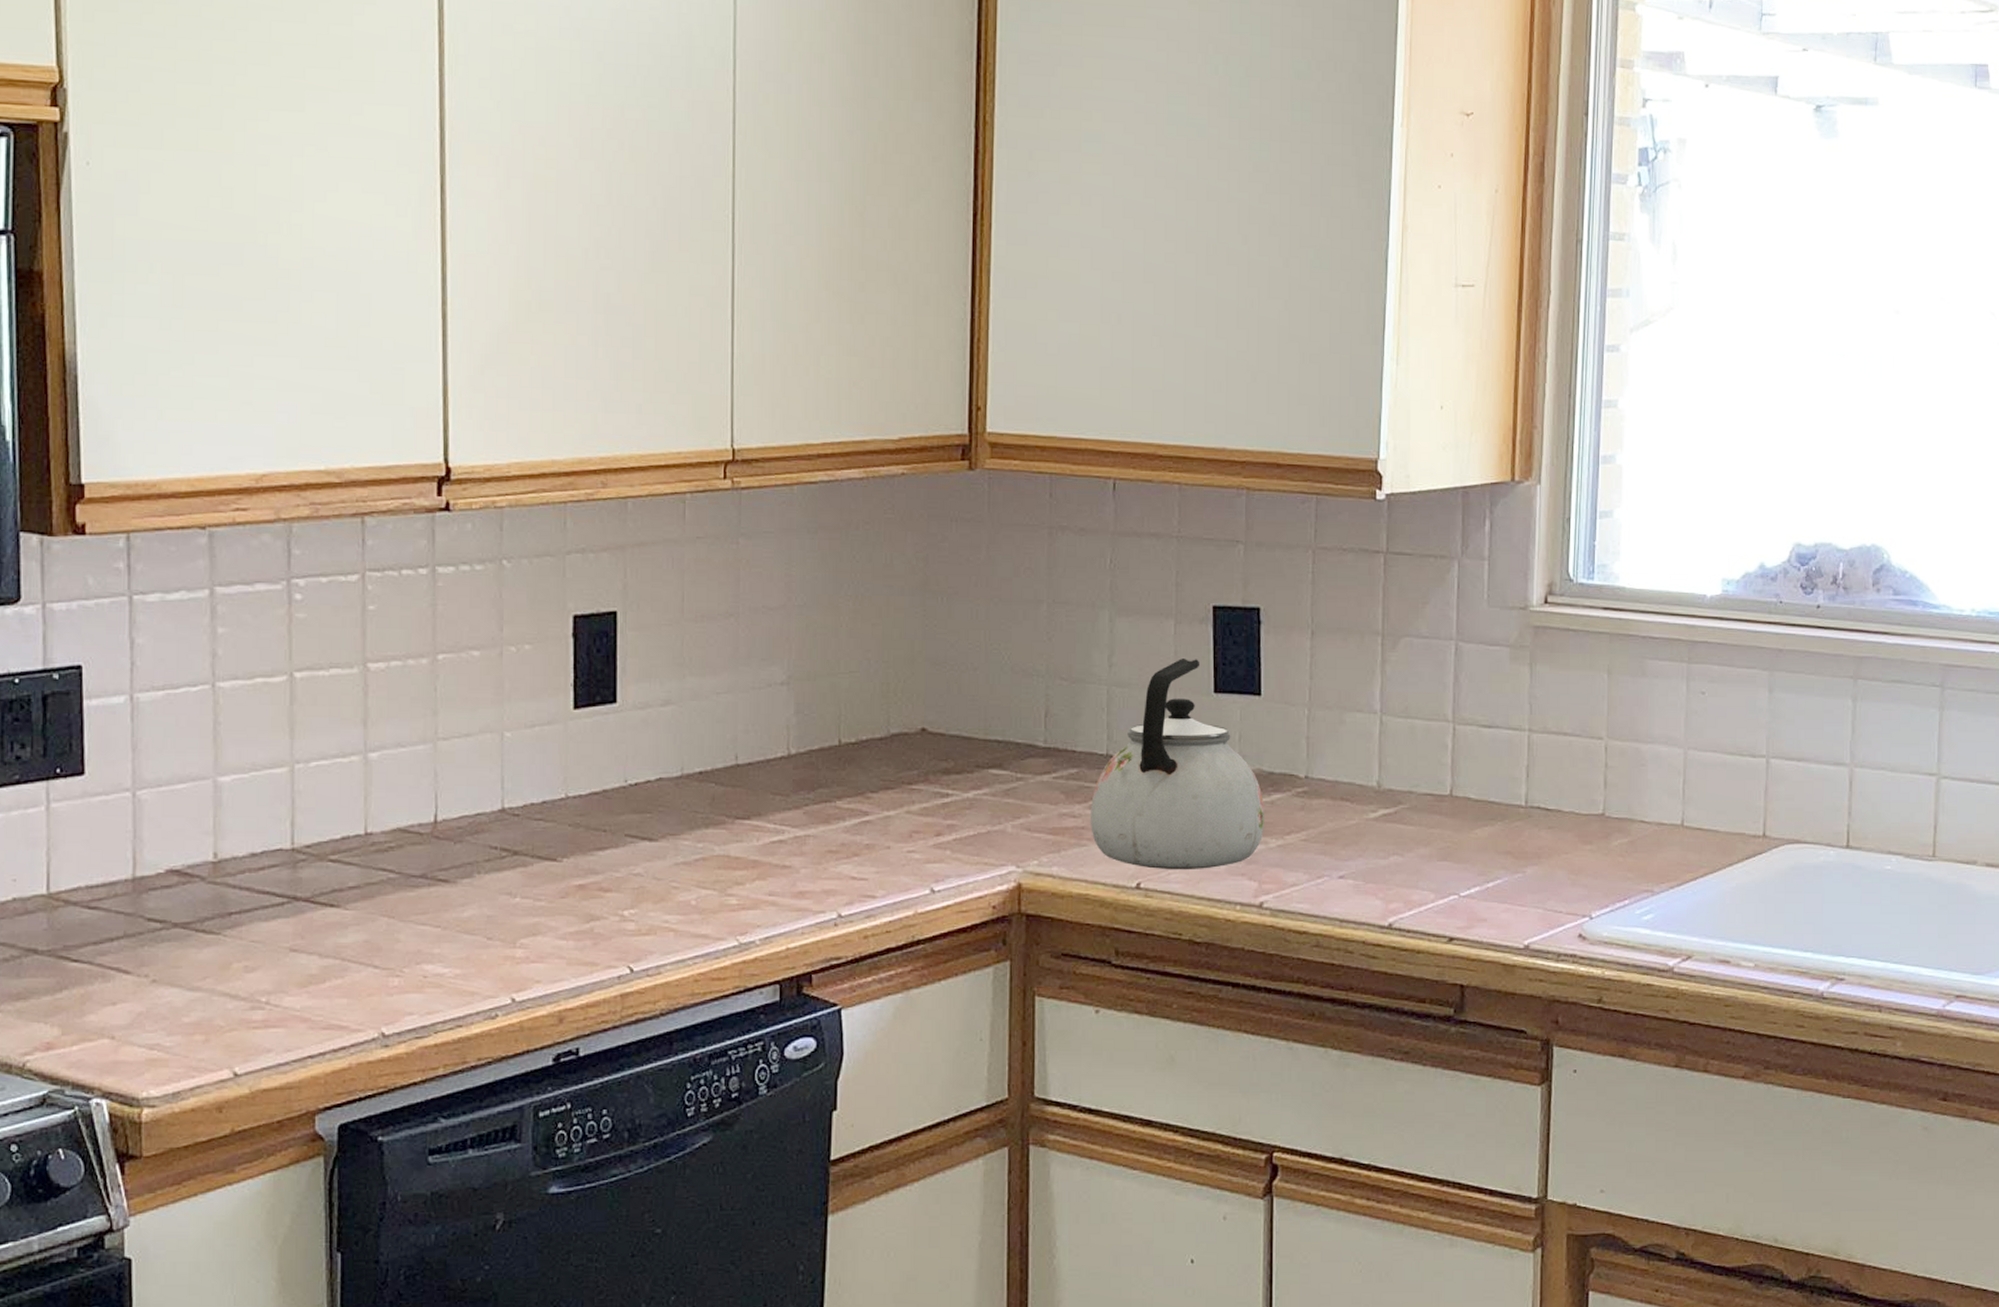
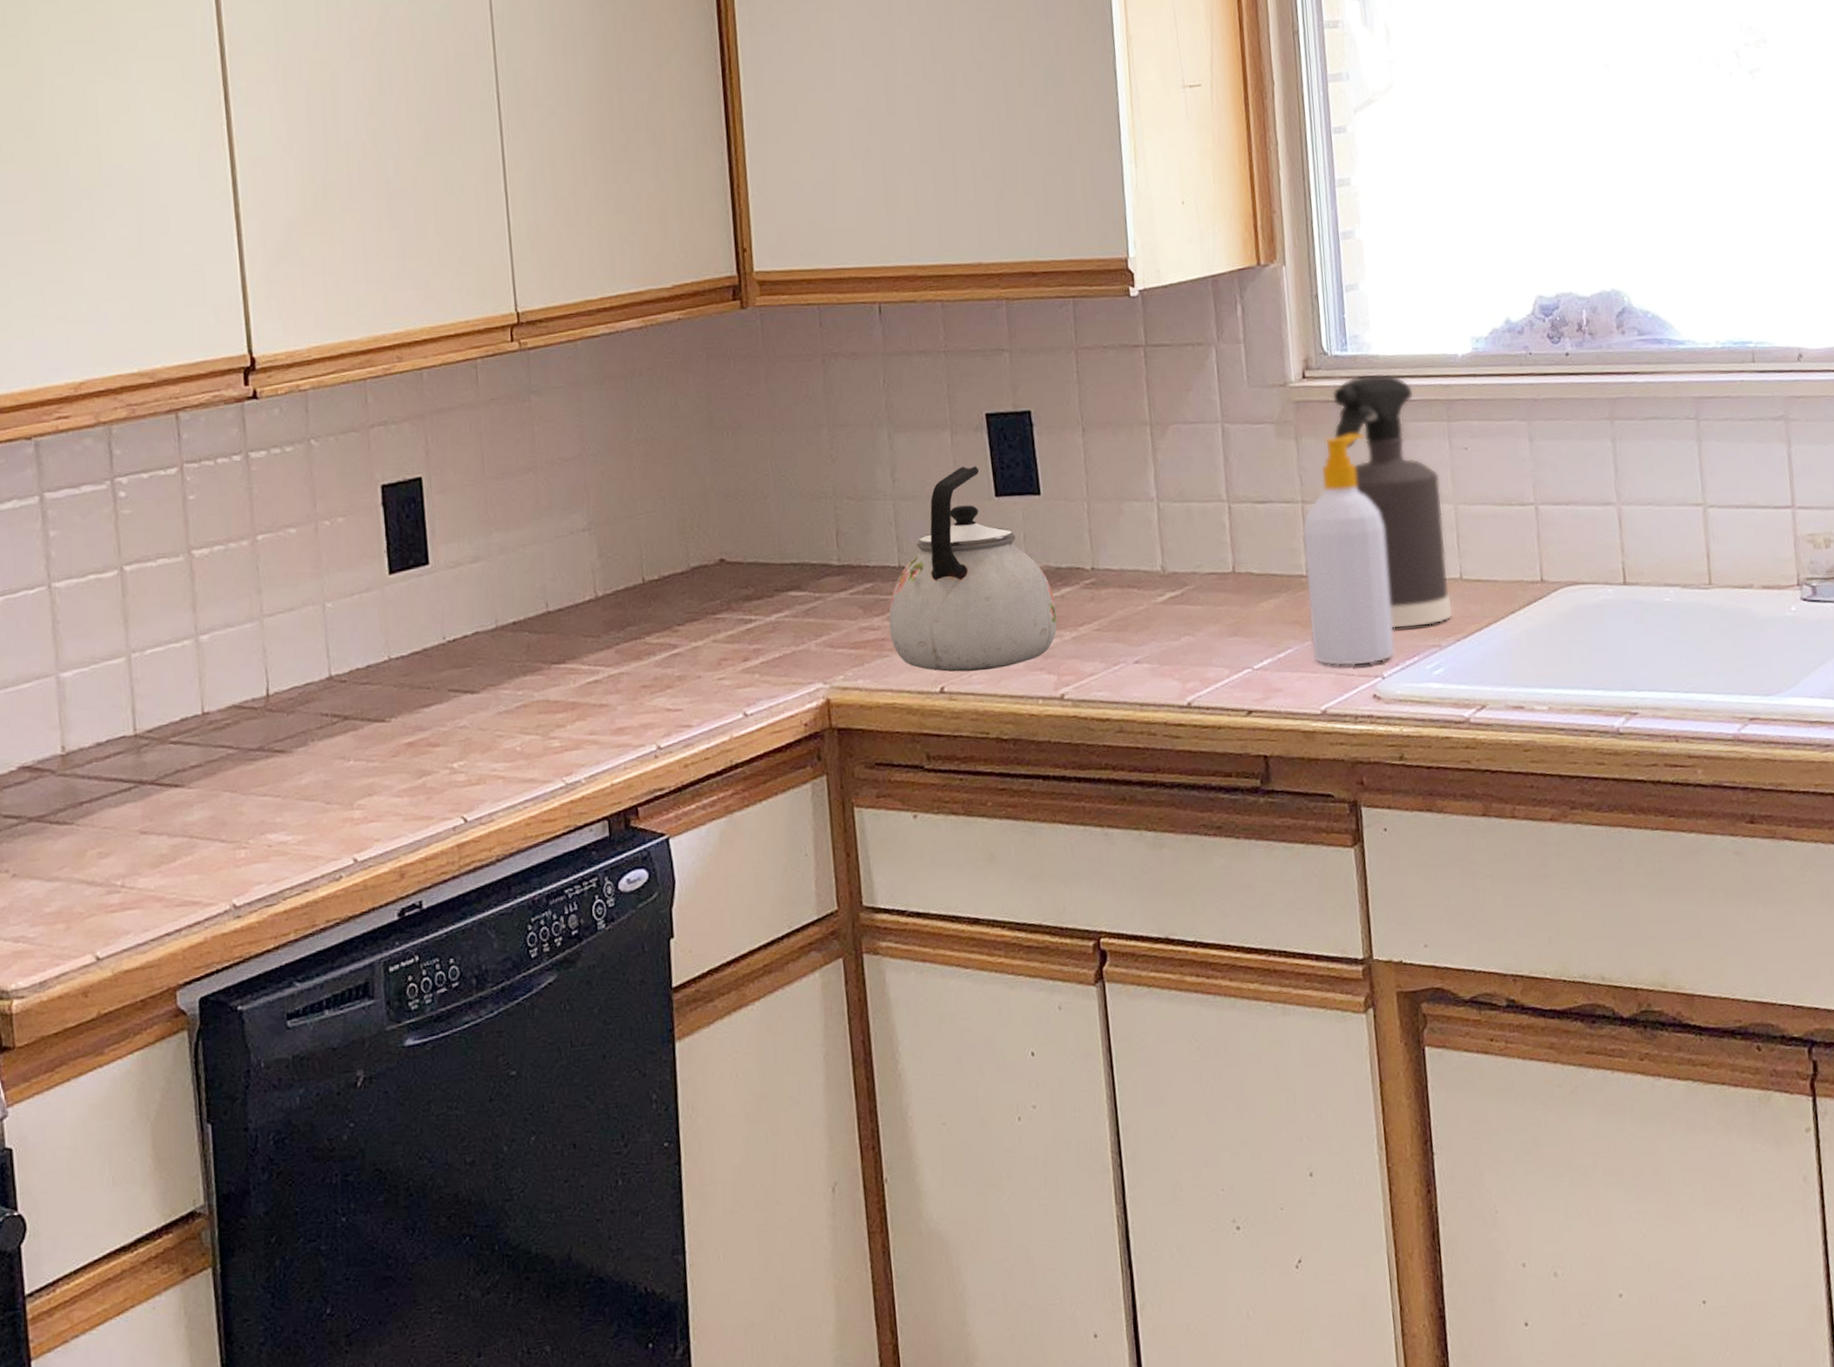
soap bottle: none [1521,664,1611,903] -> present [1302,431,1396,667]
spray bottle: none [1569,605,1673,871] -> present [1332,373,1453,629]

